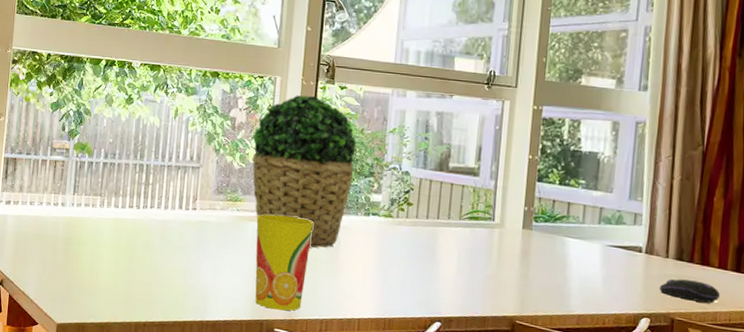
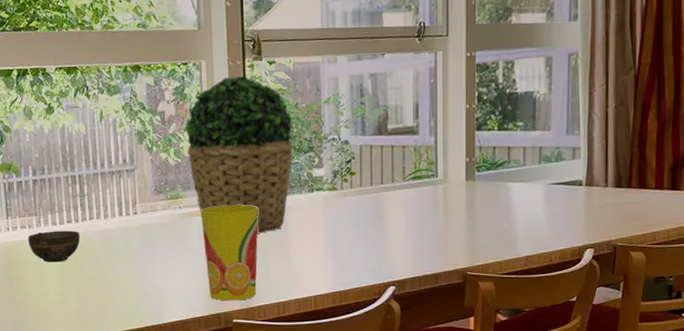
cup: none [89,212,139,244] -> present [28,230,81,263]
computer mouse: present [659,279,720,303] -> none [600,205,658,225]

